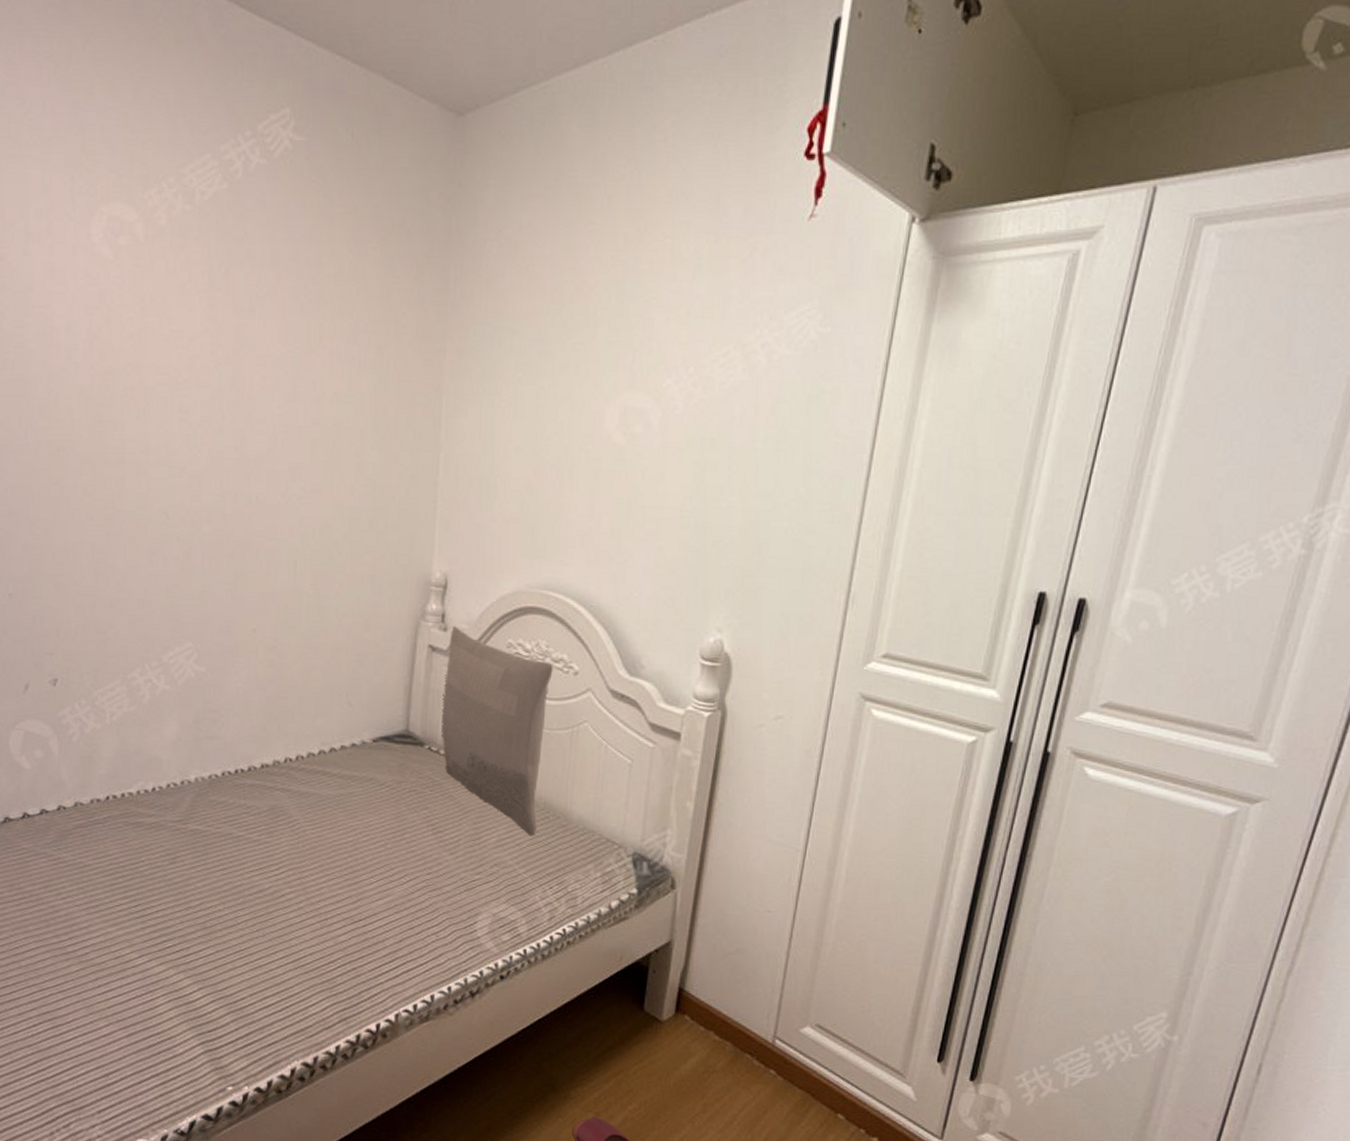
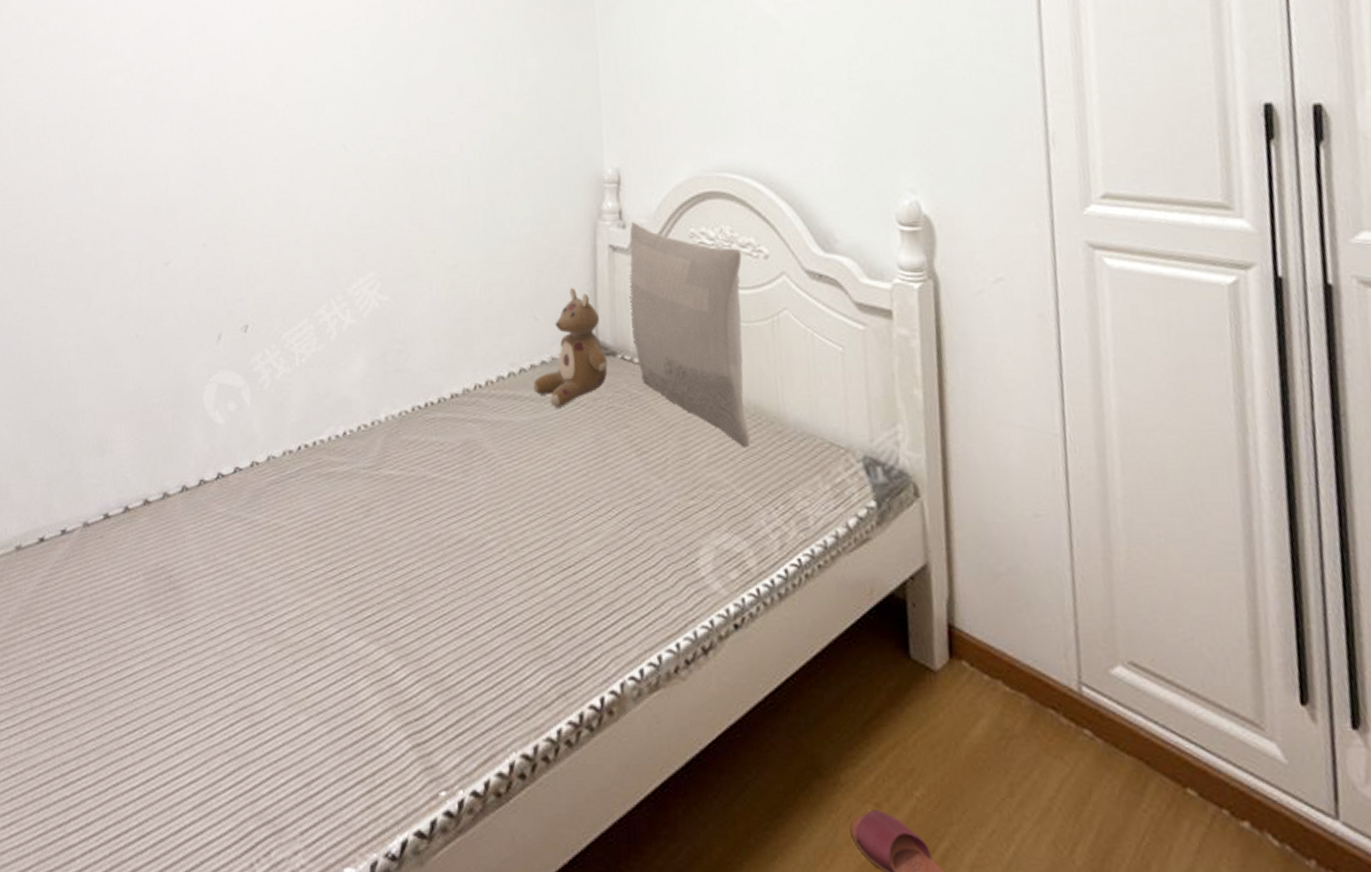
stuffed bear: none [342,679,415,786] -> present [533,287,608,408]

